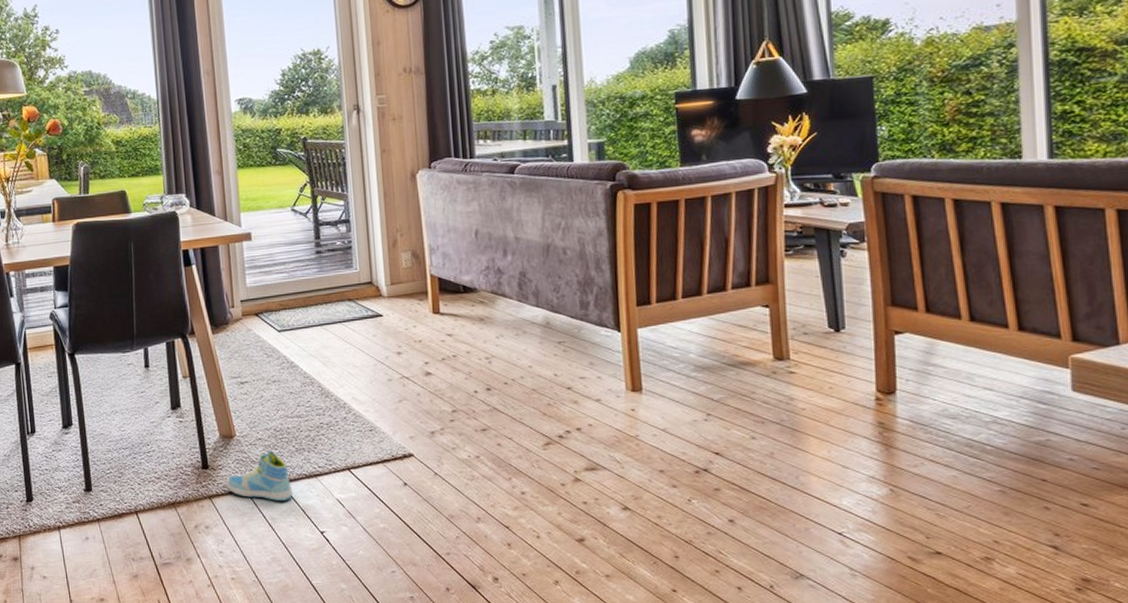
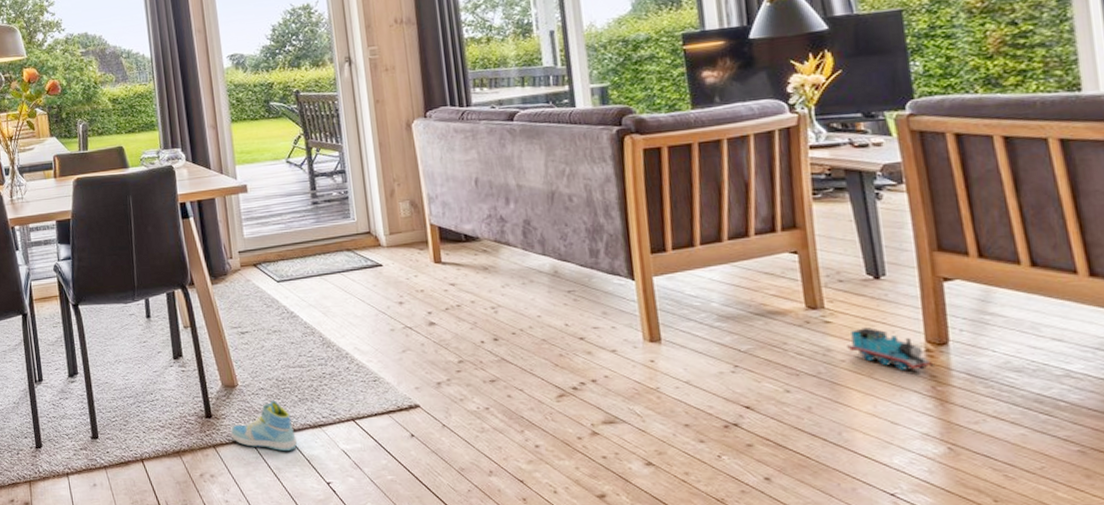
toy train: none [808,377,882,418] -> present [847,327,934,371]

